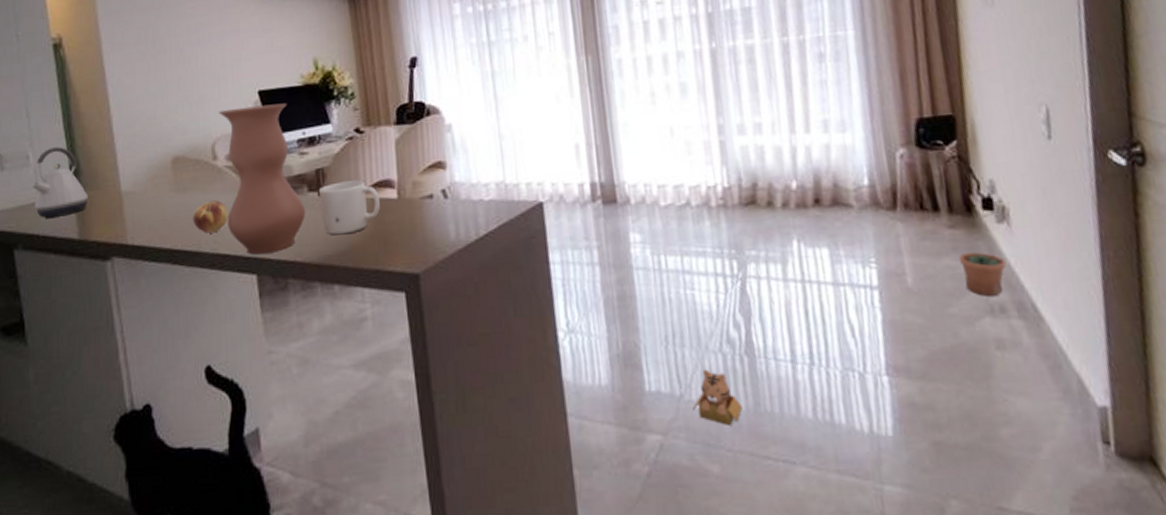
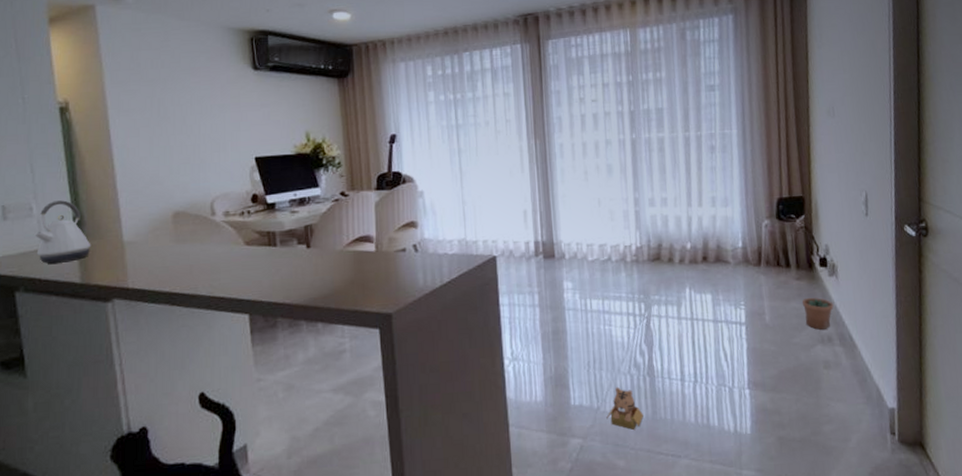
fruit: present [193,200,229,234] -> none [191,250,225,279]
vase: present [219,103,306,255] -> none [218,168,295,298]
mug: present [318,180,380,236] -> none [306,235,360,282]

